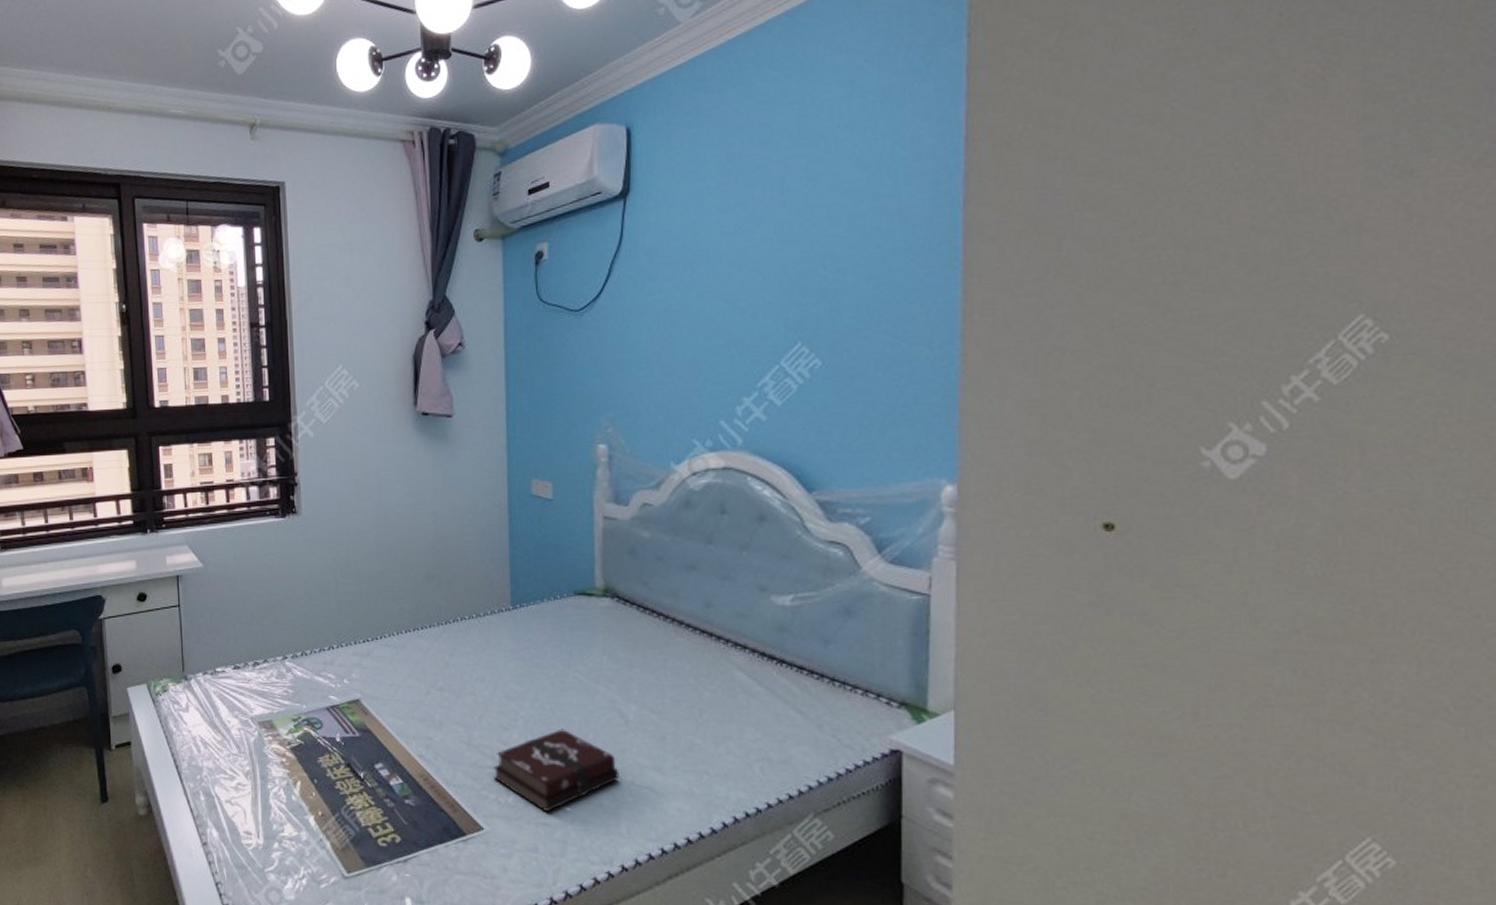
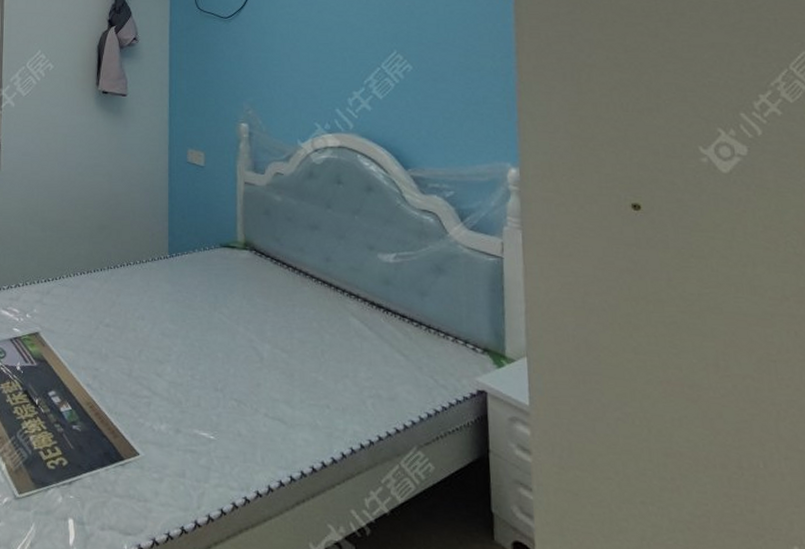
hardback book: present [493,729,620,813] -> none [149,364,255,441]

